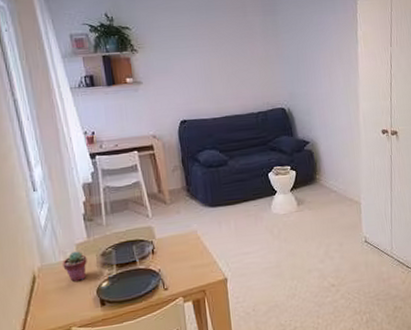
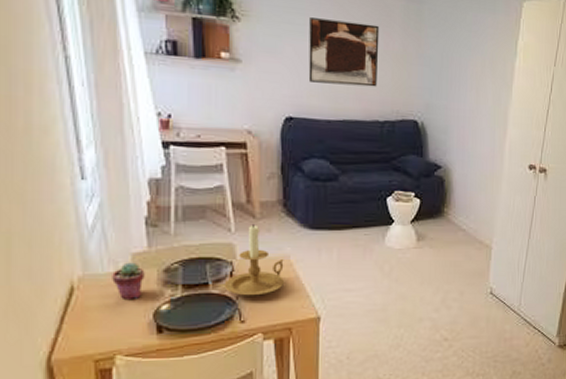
candle holder: none [148,209,196,268] -> present [224,224,285,296]
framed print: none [190,38,249,90] -> present [308,17,380,87]

